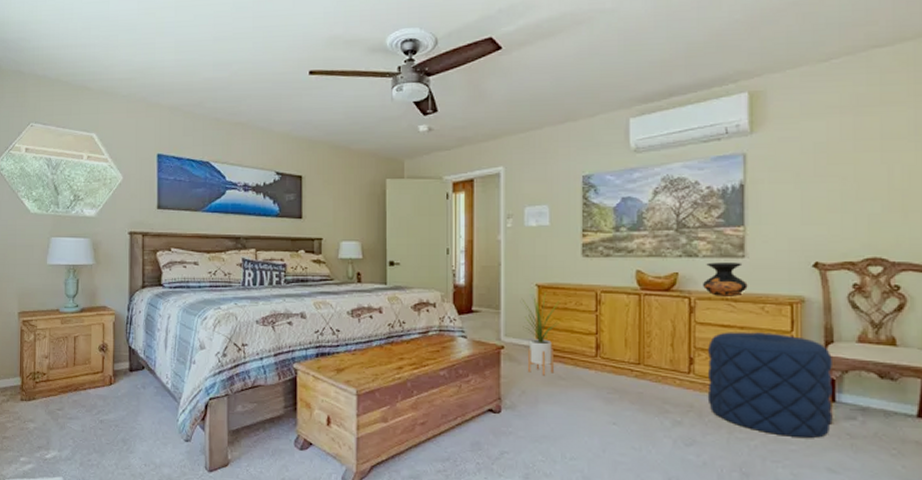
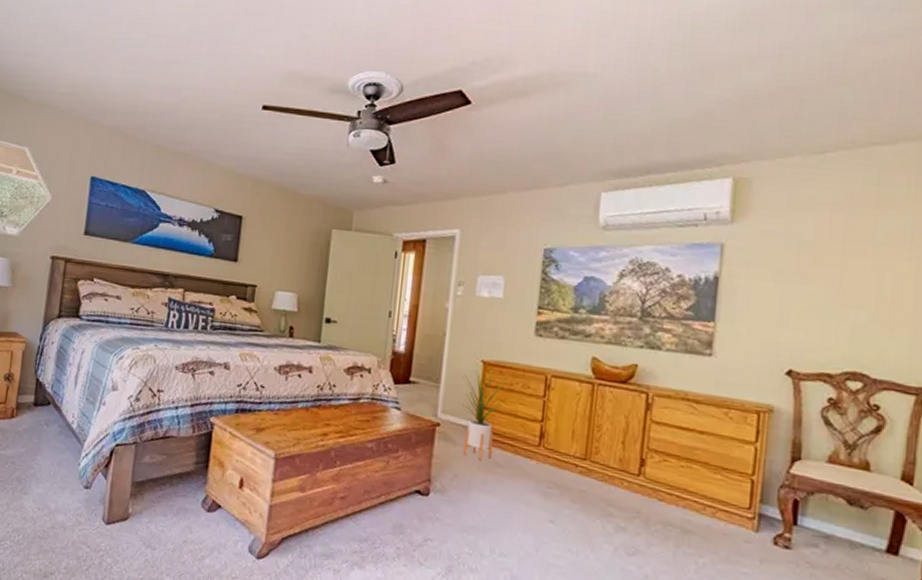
vase: present [703,262,748,296] -> none [663,357,713,398]
pouf: present [707,332,833,438] -> none [656,435,798,563]

